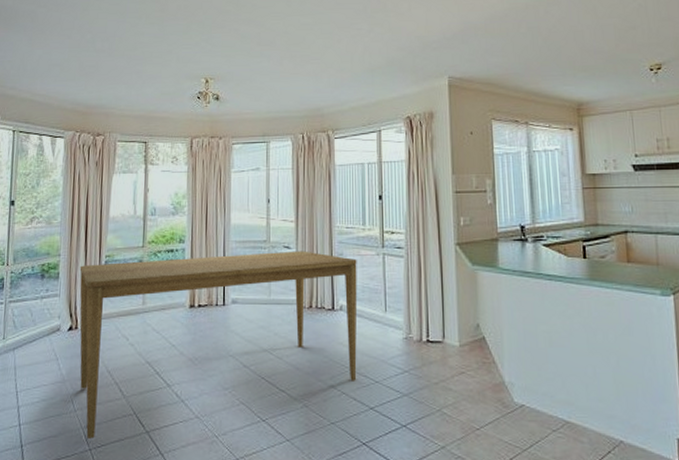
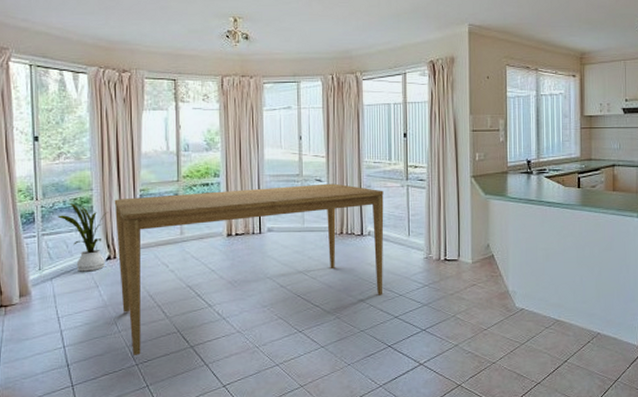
house plant: none [25,269,74,343] -> present [57,203,109,272]

